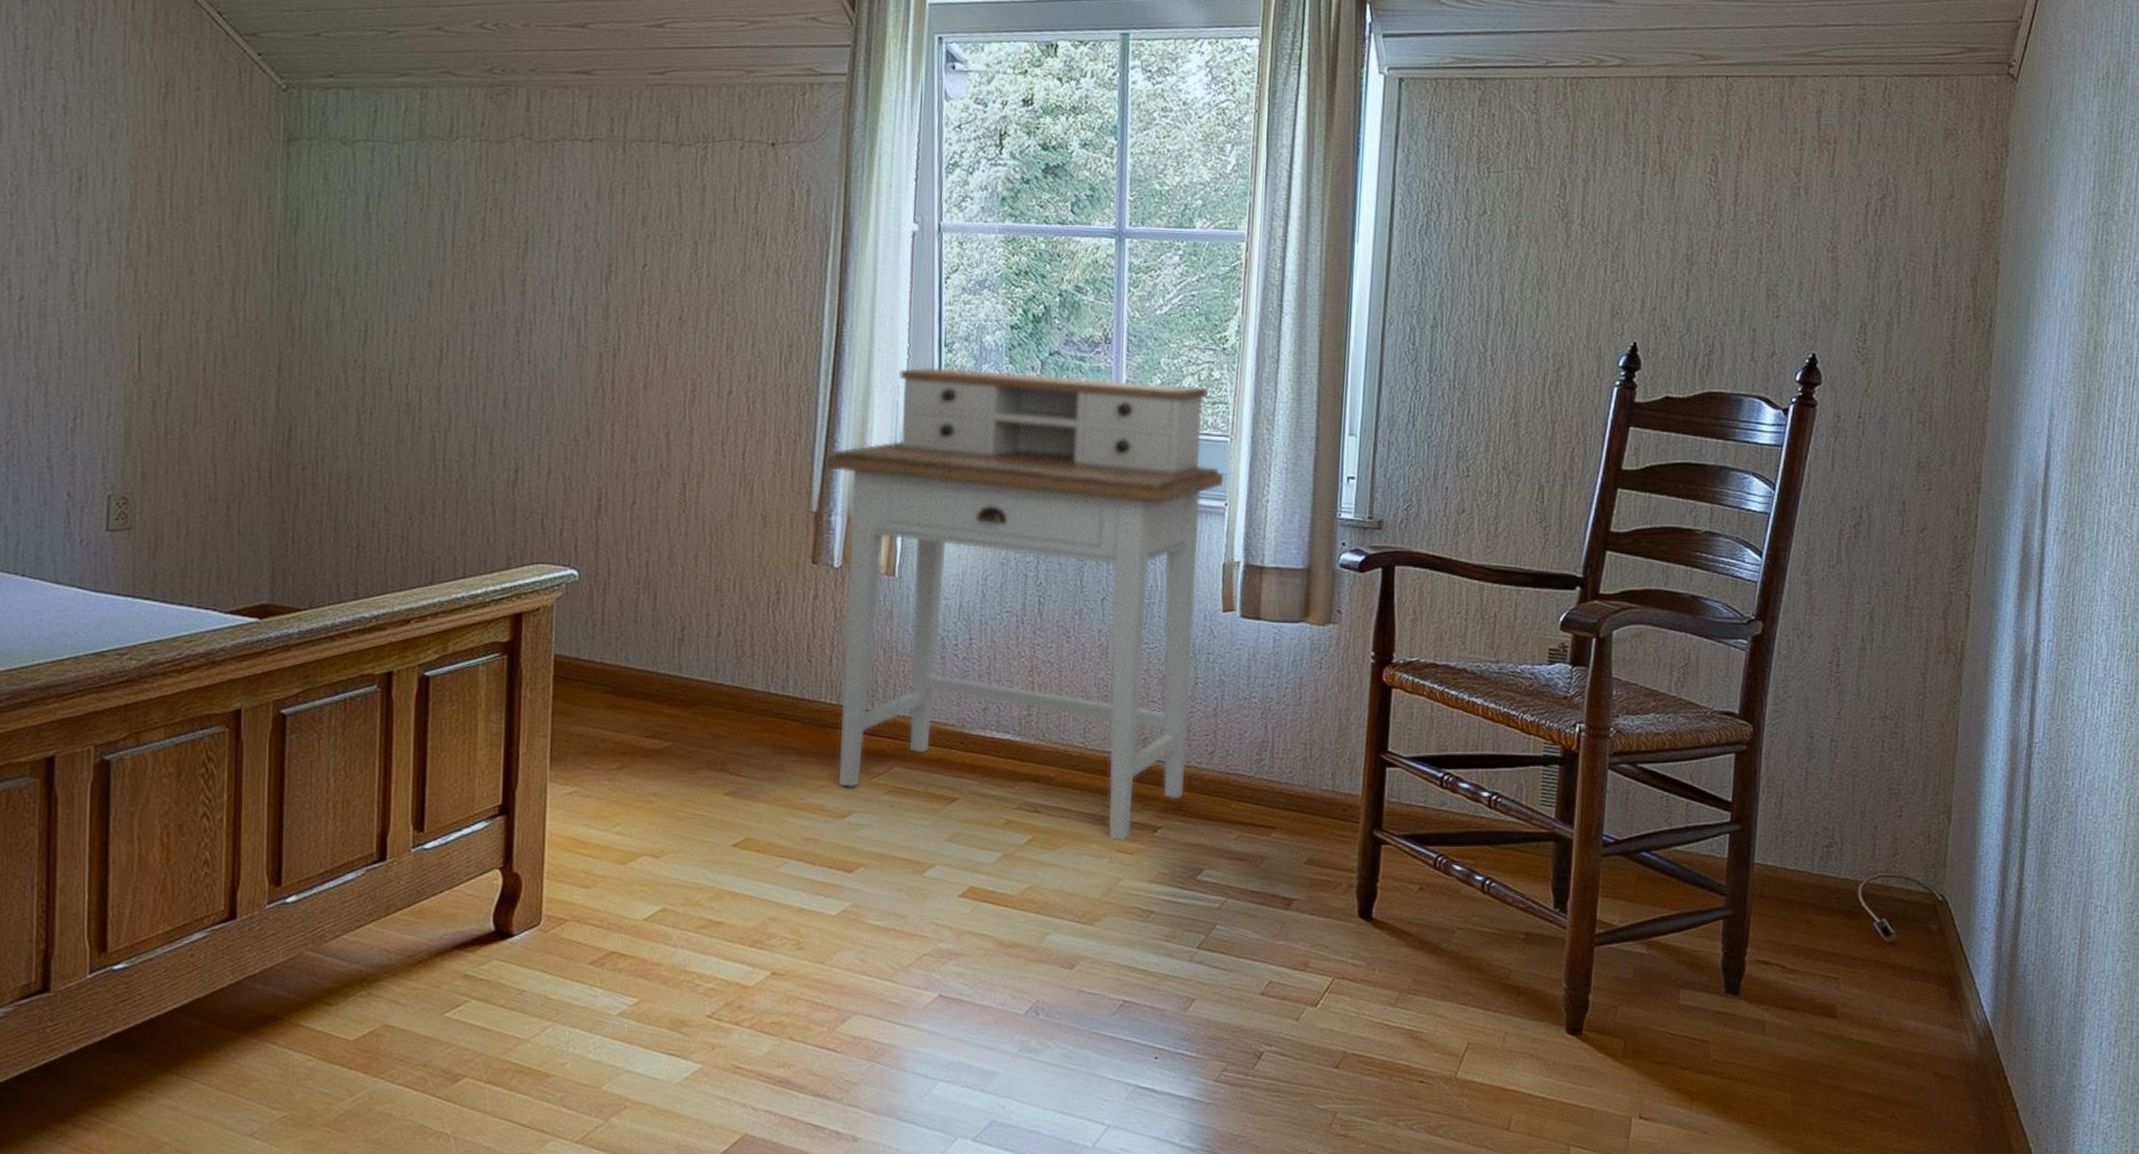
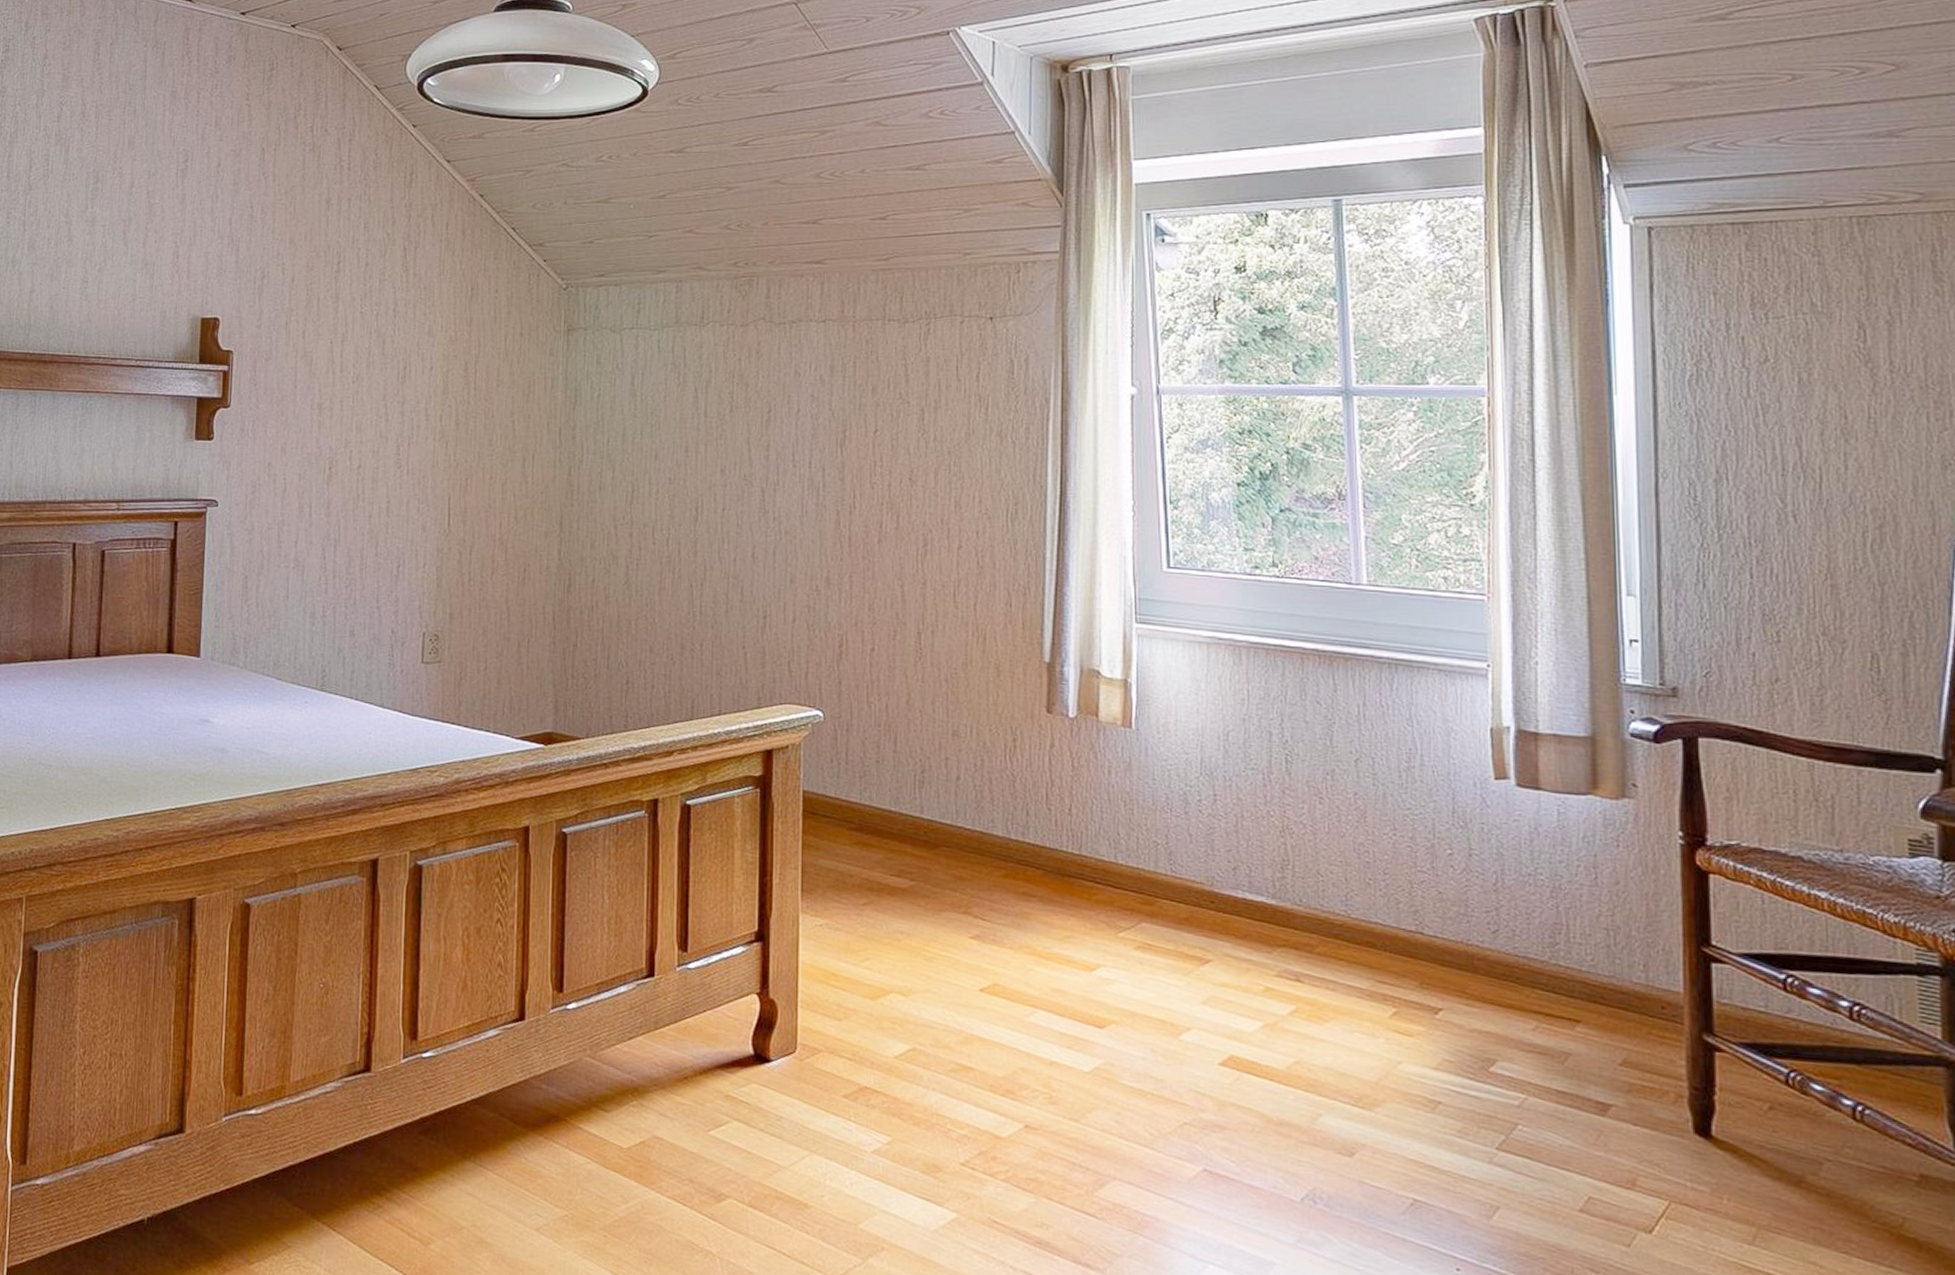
desk: present [826,367,1225,840] -> none [1057,523,1484,1020]

